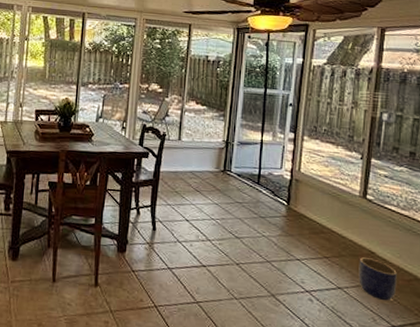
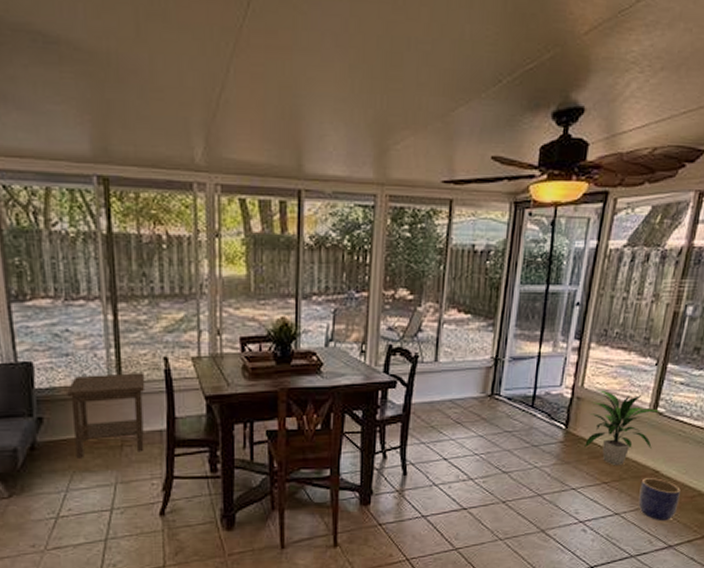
indoor plant: none [305,175,369,243] -> present [584,390,660,465]

